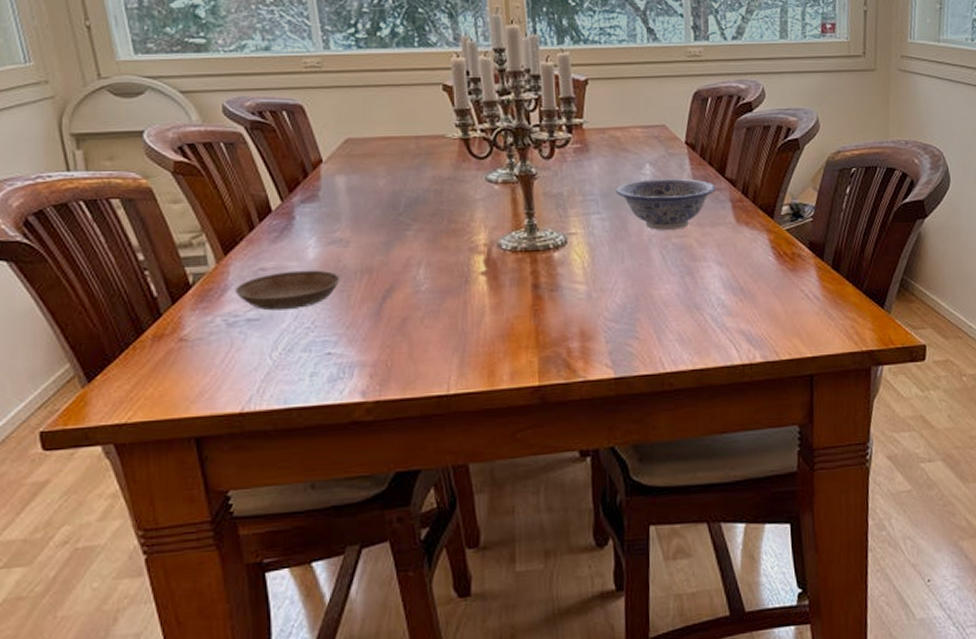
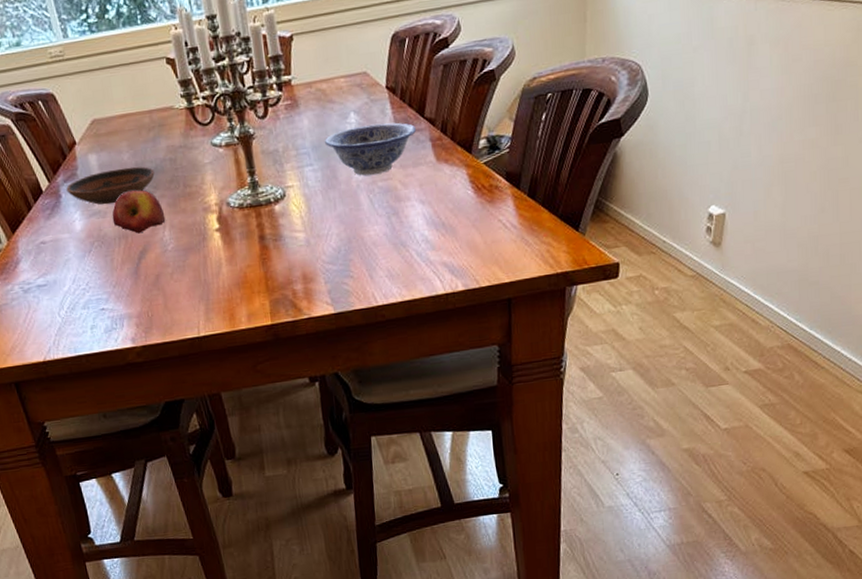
saucer: present [235,270,340,311] -> none [24,239,104,277]
bowl: none [302,194,415,233] -> present [66,166,155,205]
apple: none [356,220,422,269] -> present [112,190,166,234]

